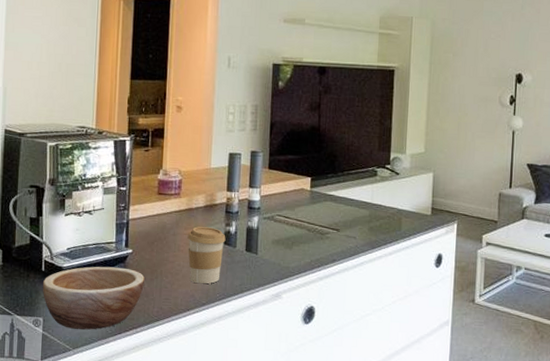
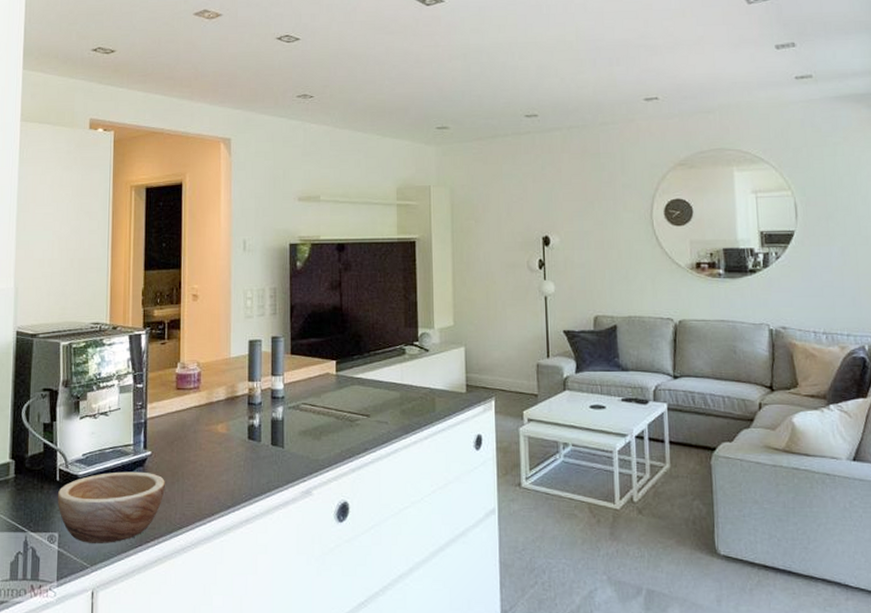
coffee cup: present [187,226,226,284] -> none [209,422,250,485]

